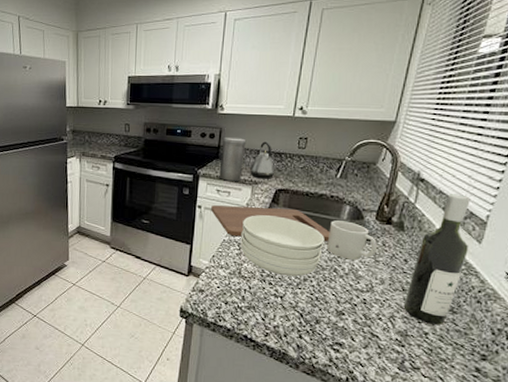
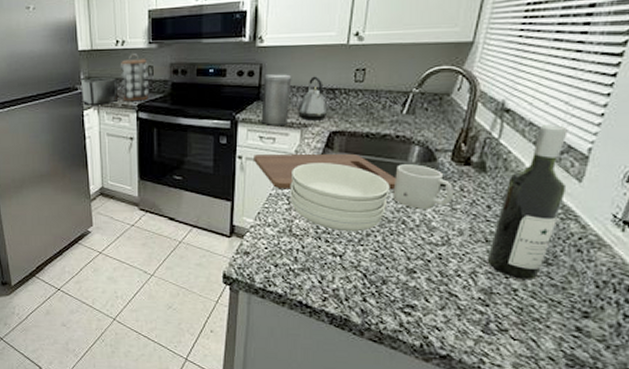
toaster: none [67,130,99,155] -> present [81,76,119,106]
spice rack: none [101,112,125,154] -> present [121,54,150,102]

